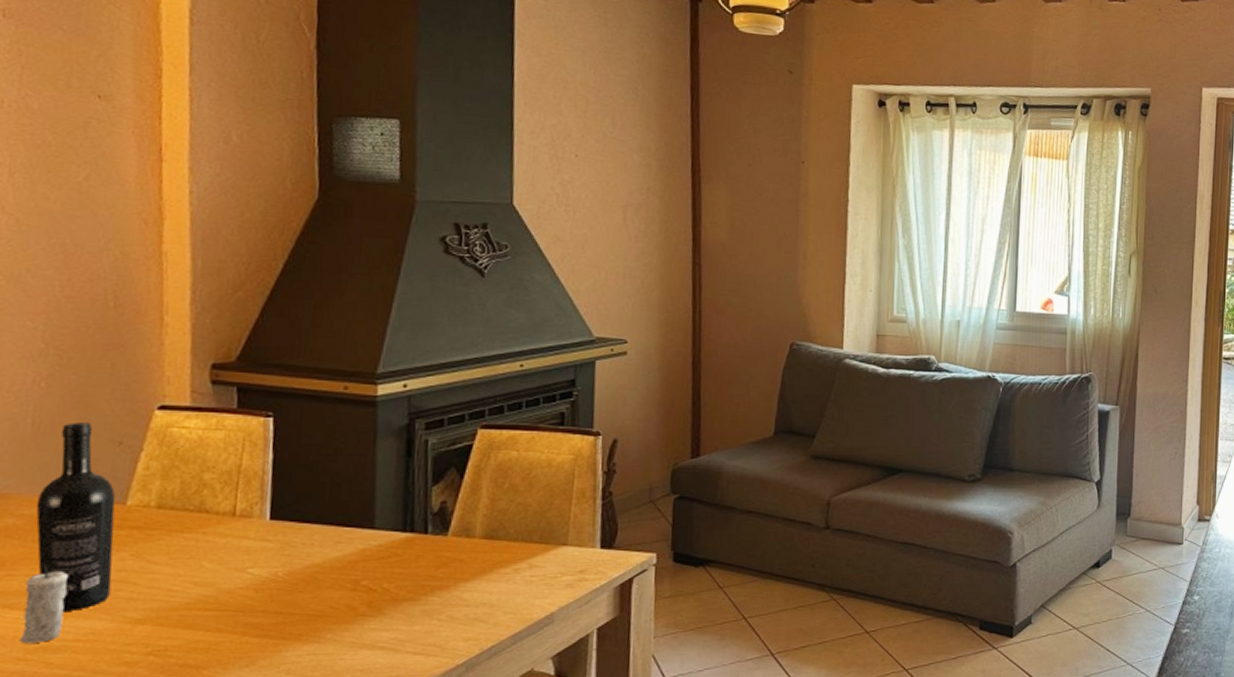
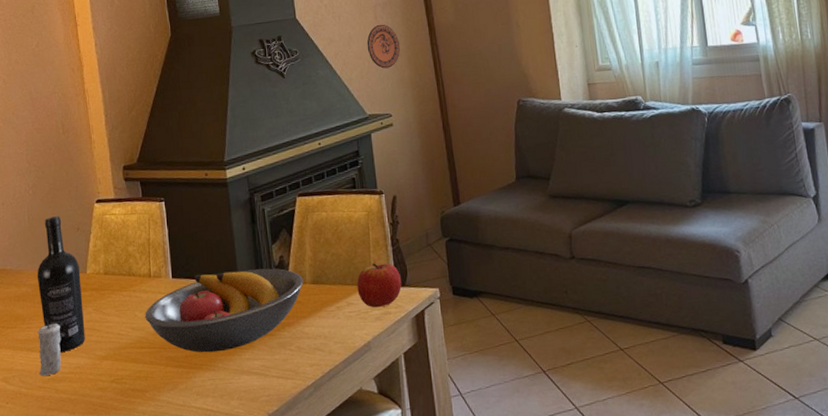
fruit bowl: none [217,515,472,620] -> present [145,268,304,353]
apple: none [546,518,609,573] -> present [357,263,402,308]
decorative plate: none [607,229,651,284] -> present [367,24,400,69]

